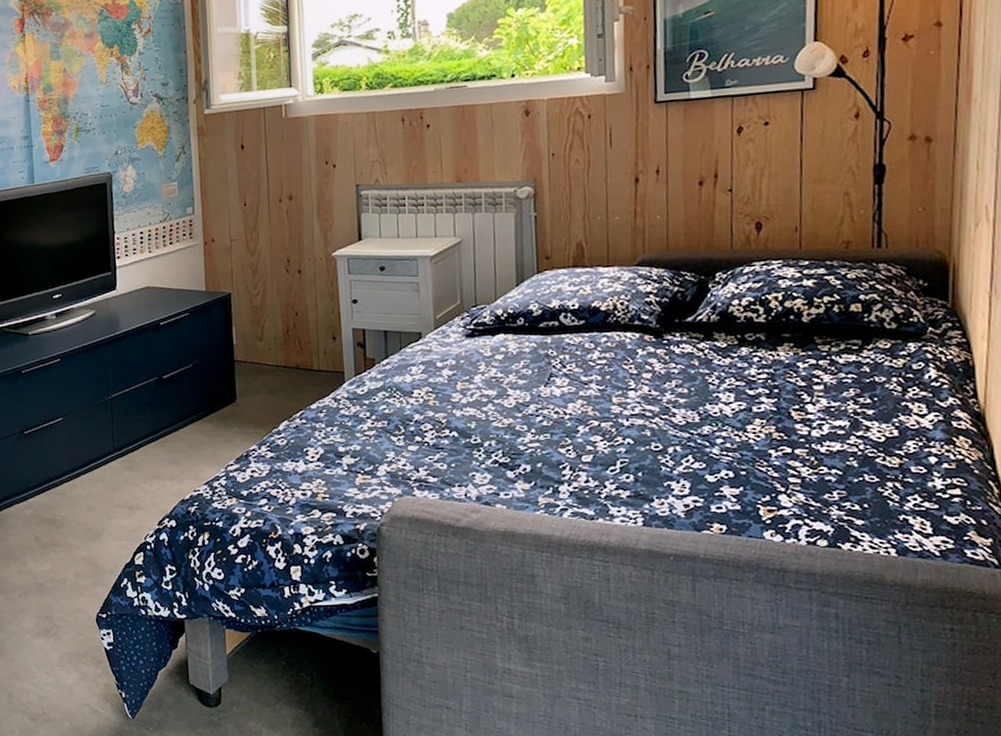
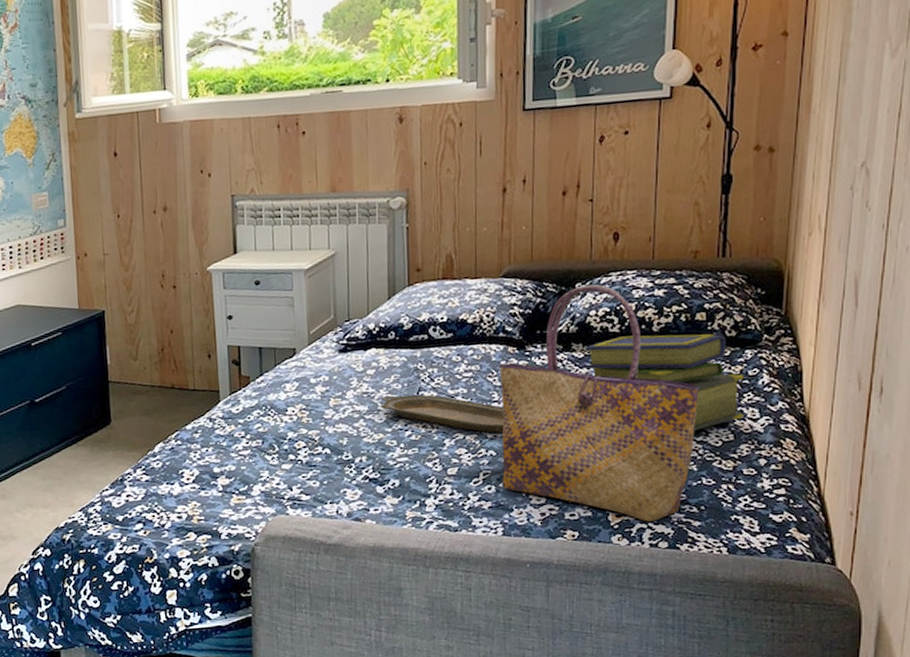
serving tray: none [510,380,642,421] -> present [380,394,504,433]
tote bag: none [635,273,857,518] -> present [499,284,699,522]
stack of books: none [729,325,908,425] -> present [586,334,745,431]

